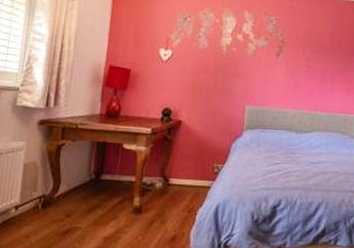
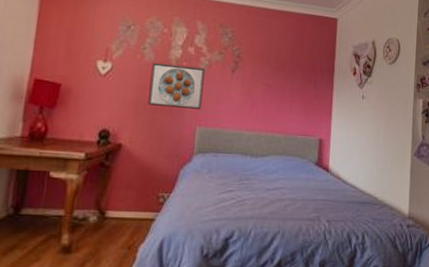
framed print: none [203,49,252,90] -> present [148,62,205,109]

